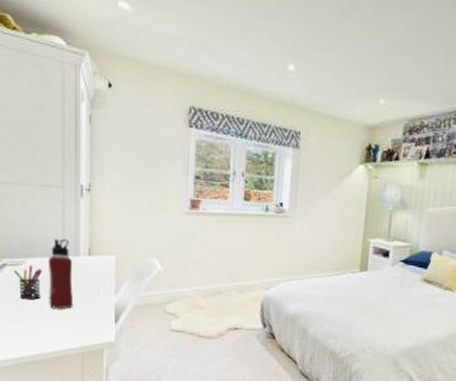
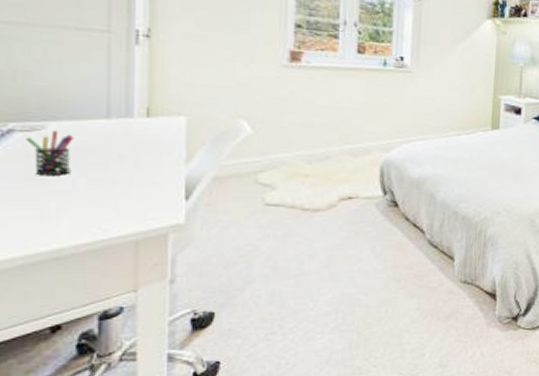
water bottle: present [48,238,73,309] -> none [82,95,122,186]

